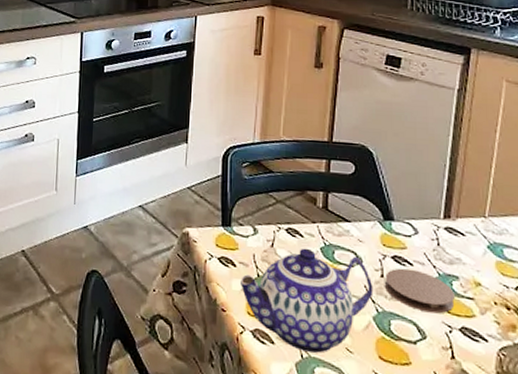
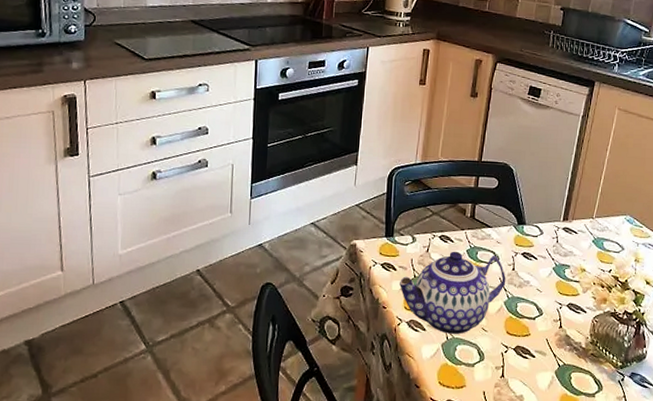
coaster: present [384,268,455,314] -> none [514,262,566,295]

